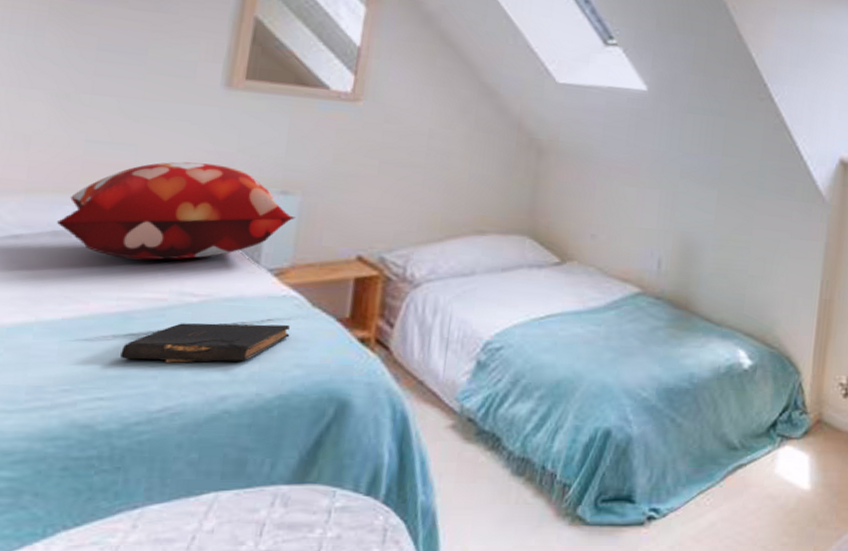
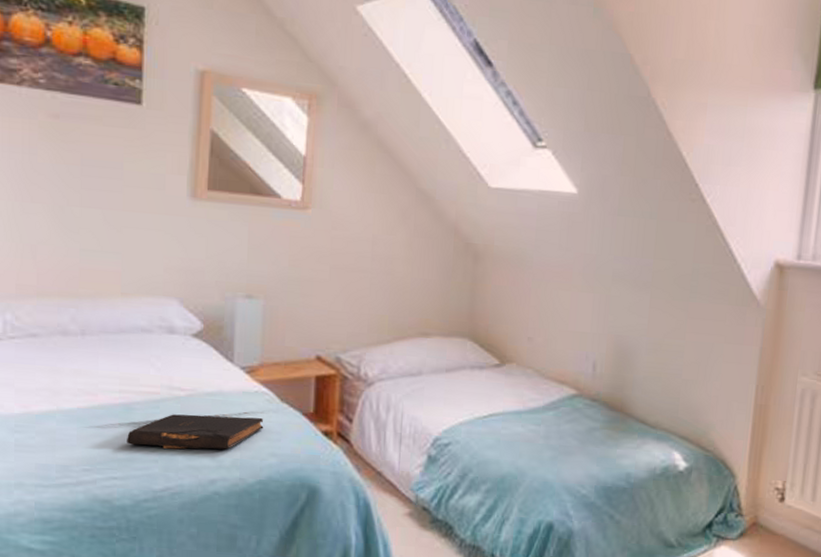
decorative pillow: present [57,162,295,260] -> none [65,268,260,358]

